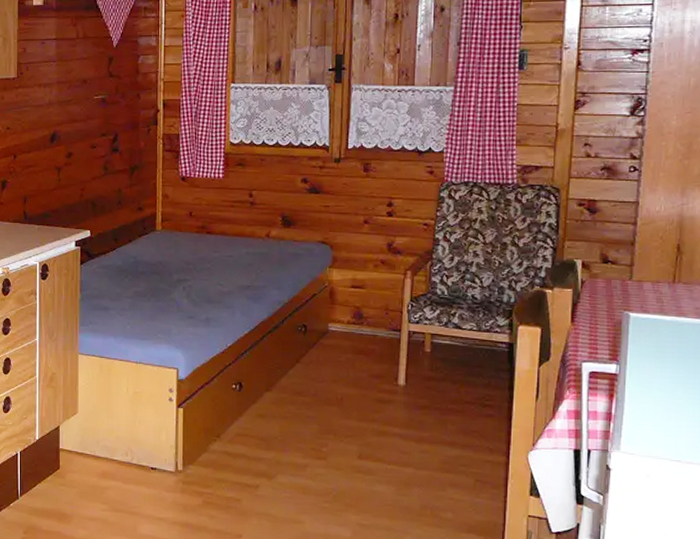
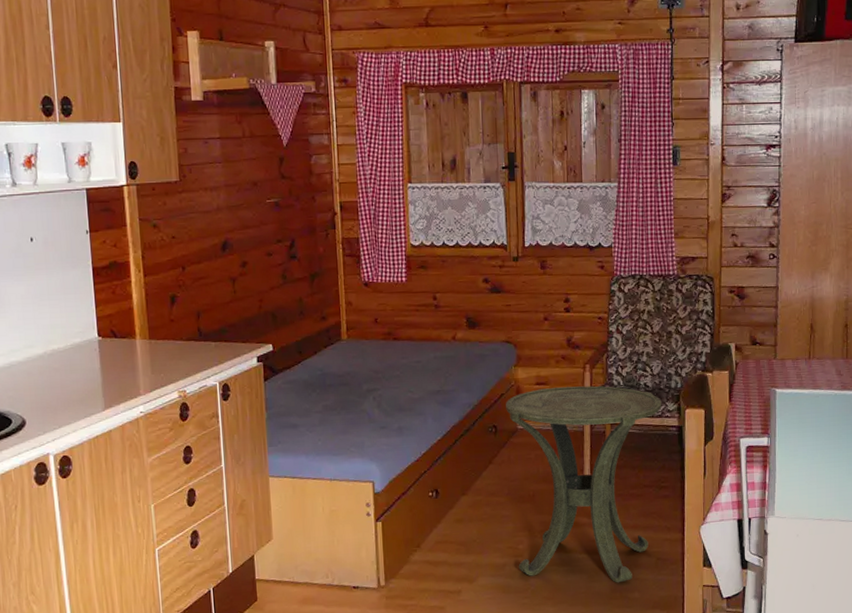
side table: none [318,291,491,500] -> present [506,385,662,583]

